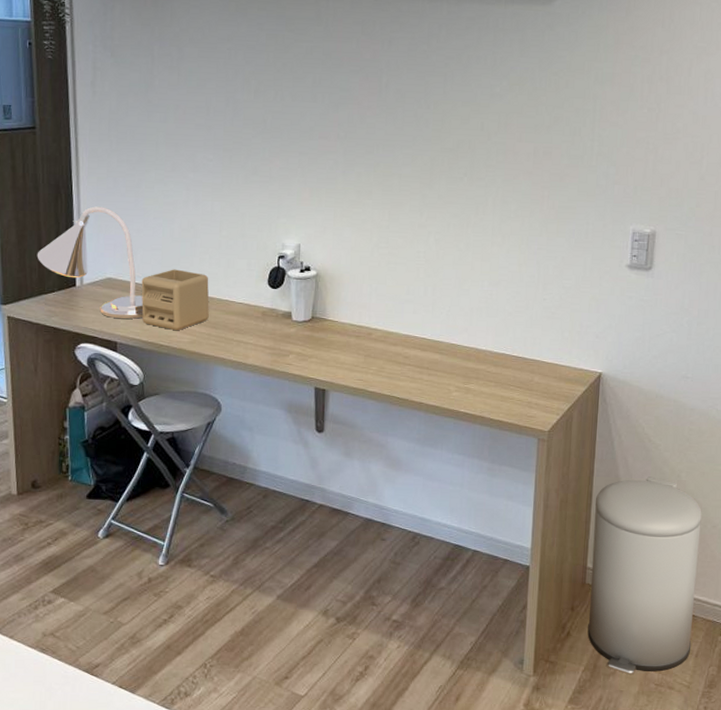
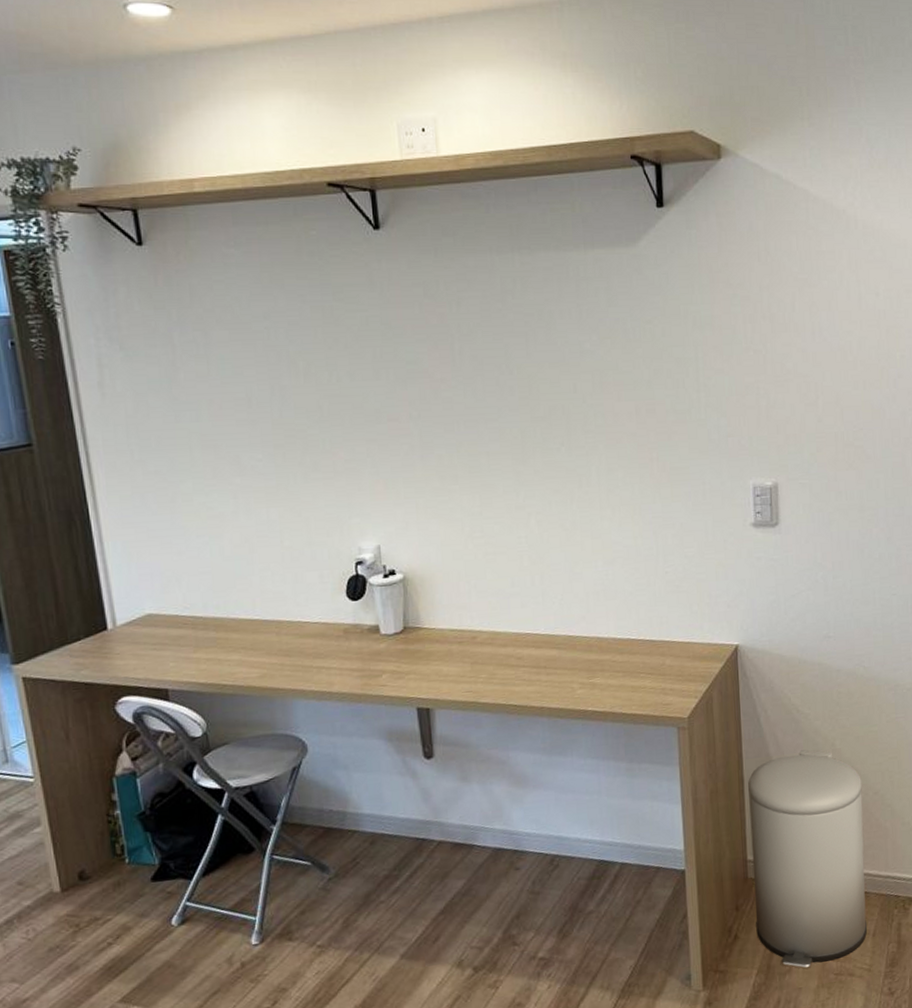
table lamp: present [37,206,144,319] -> none [52,530,198,662]
desk organizer: present [141,269,209,331] -> none [190,593,279,666]

